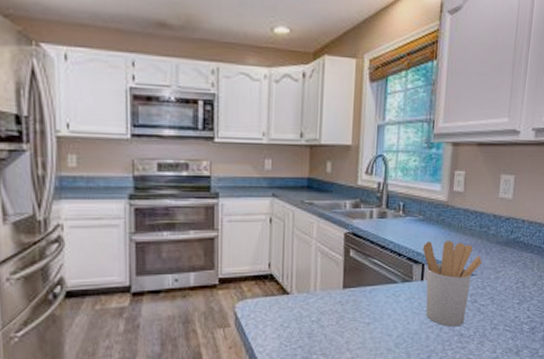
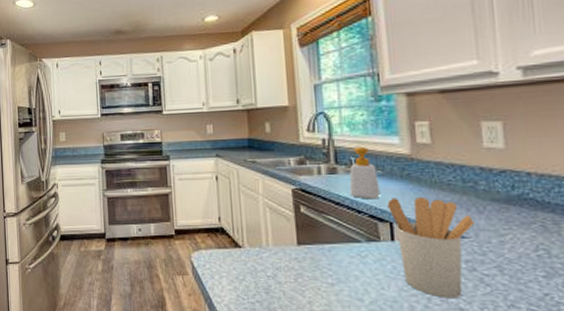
soap bottle: none [394,192,420,243] -> present [349,147,380,199]

